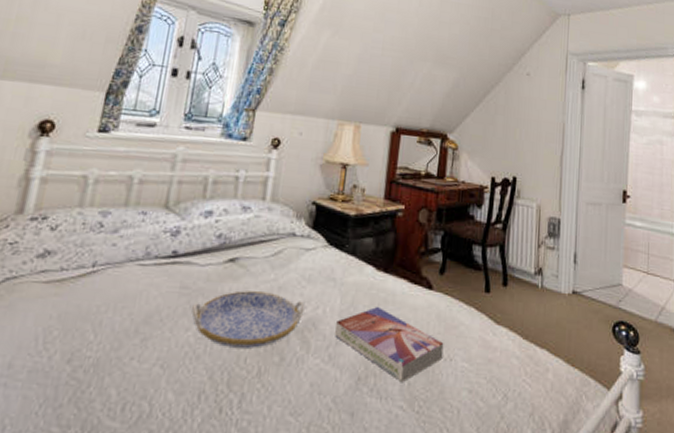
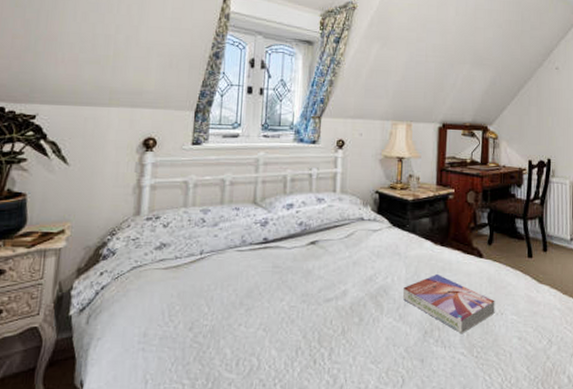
serving tray: present [191,291,305,348] -> none [284,267,376,312]

